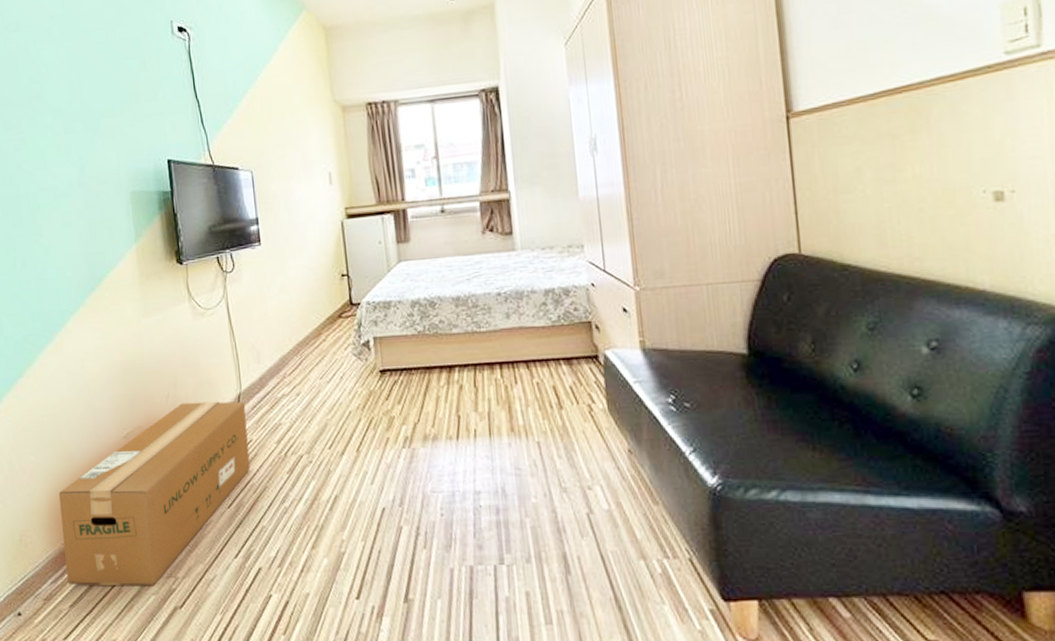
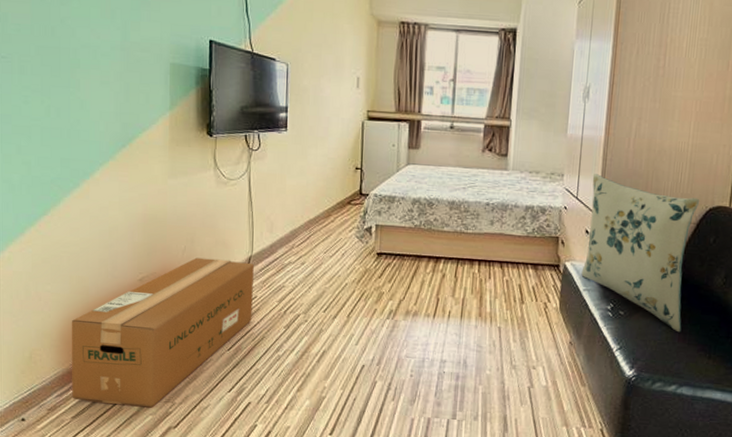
pillow: none [618,238,769,421] -> present [581,174,699,333]

